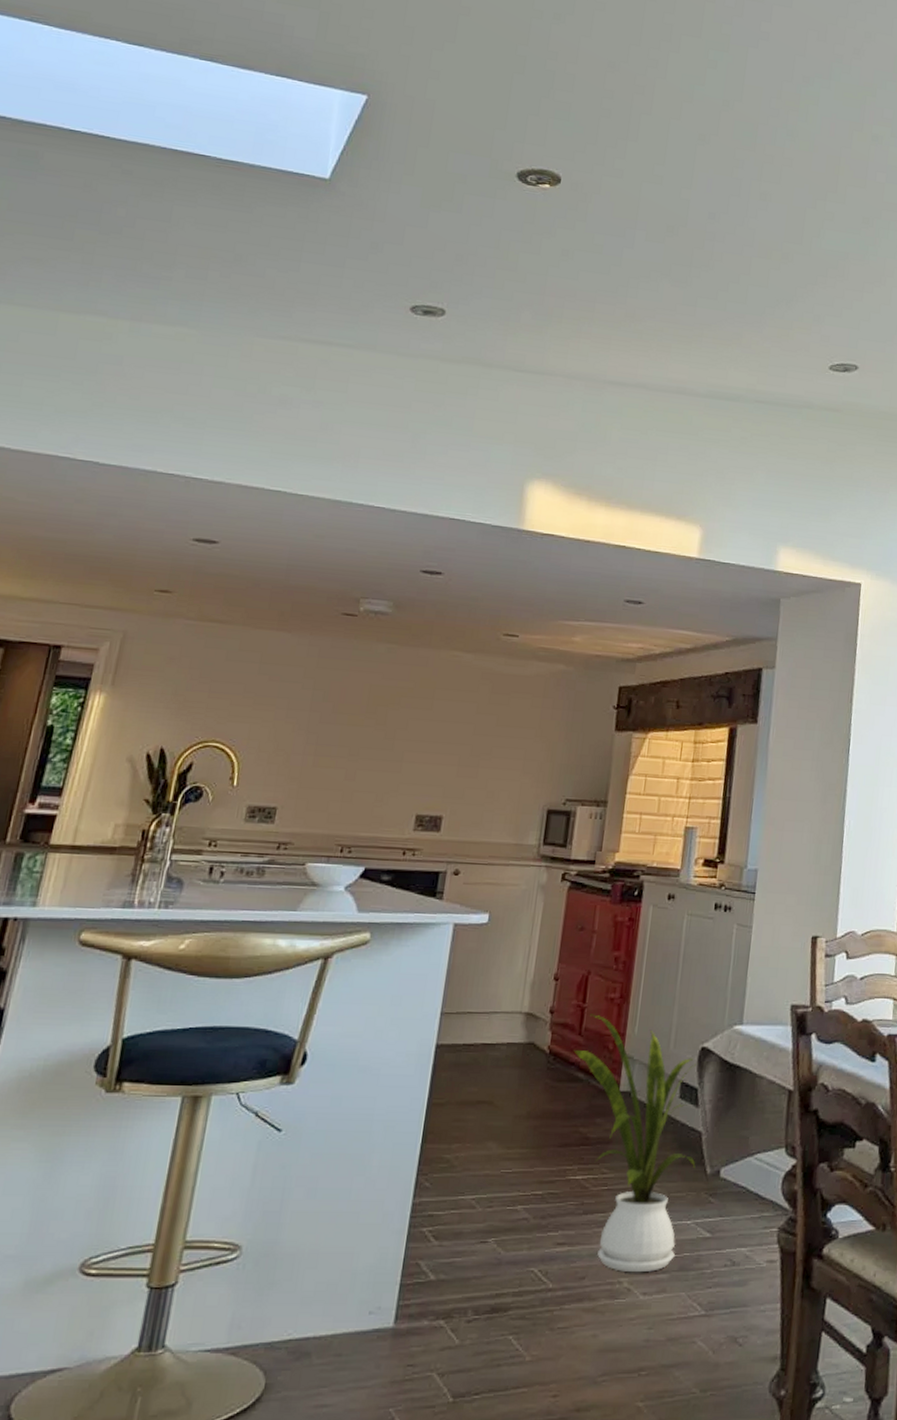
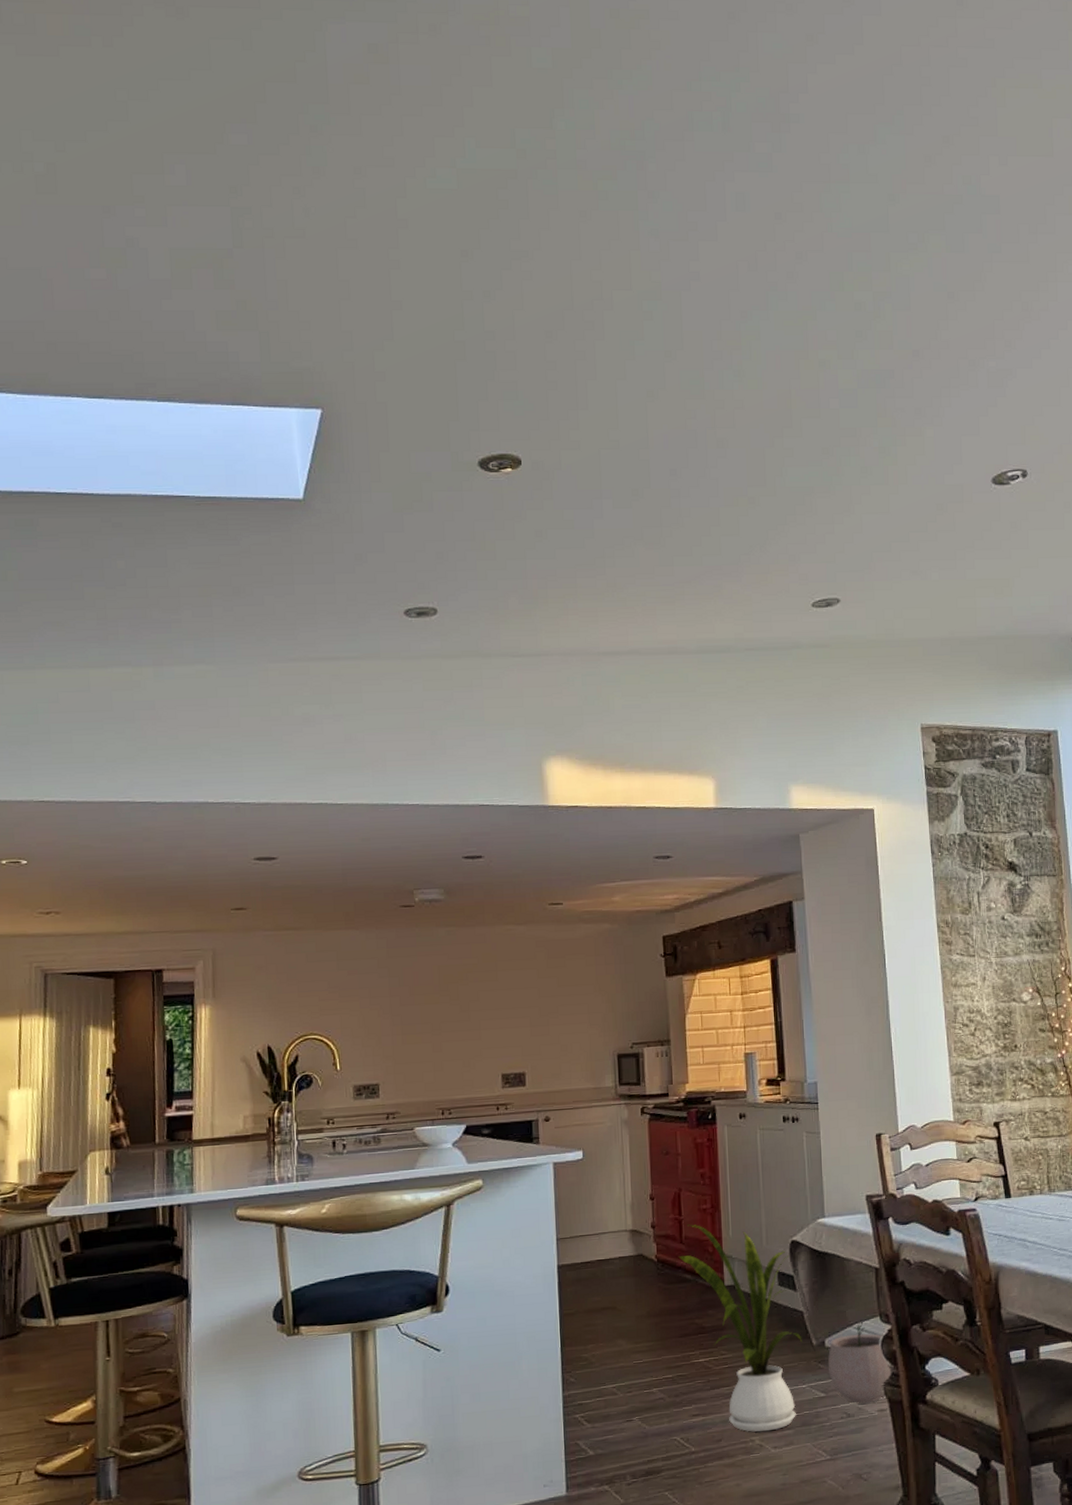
plant pot: none [718,1152,790,1251] -> present [827,1322,892,1404]

